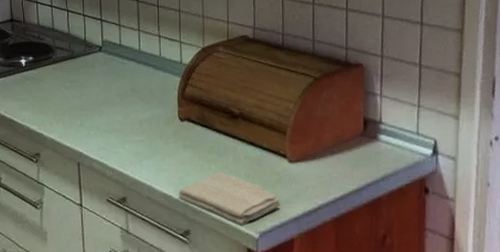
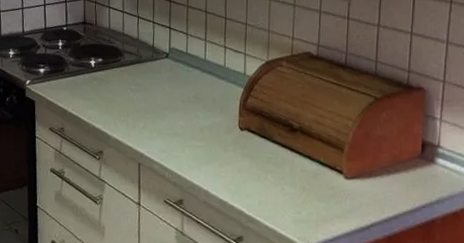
washcloth: present [178,172,280,225] -> none [234,182,334,236]

